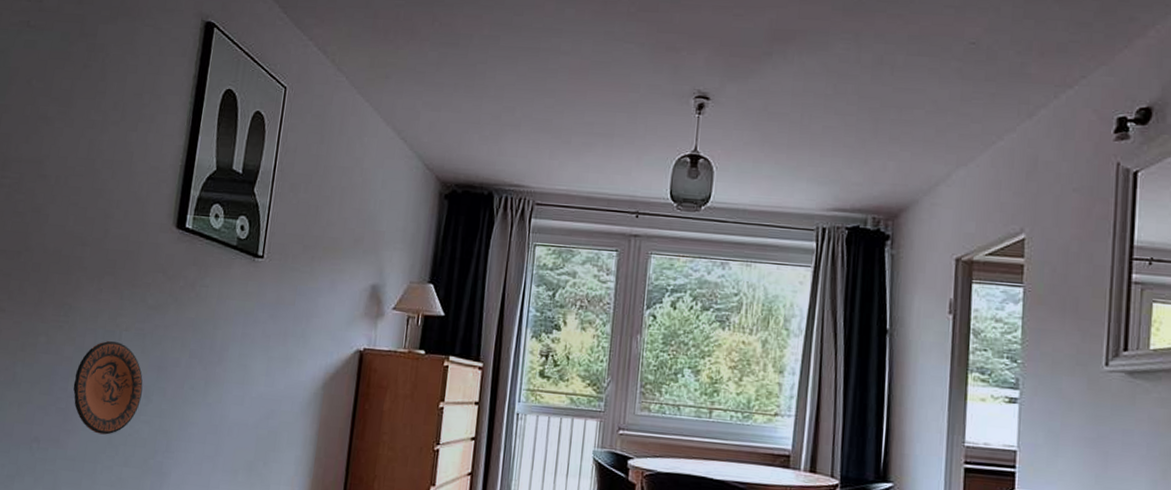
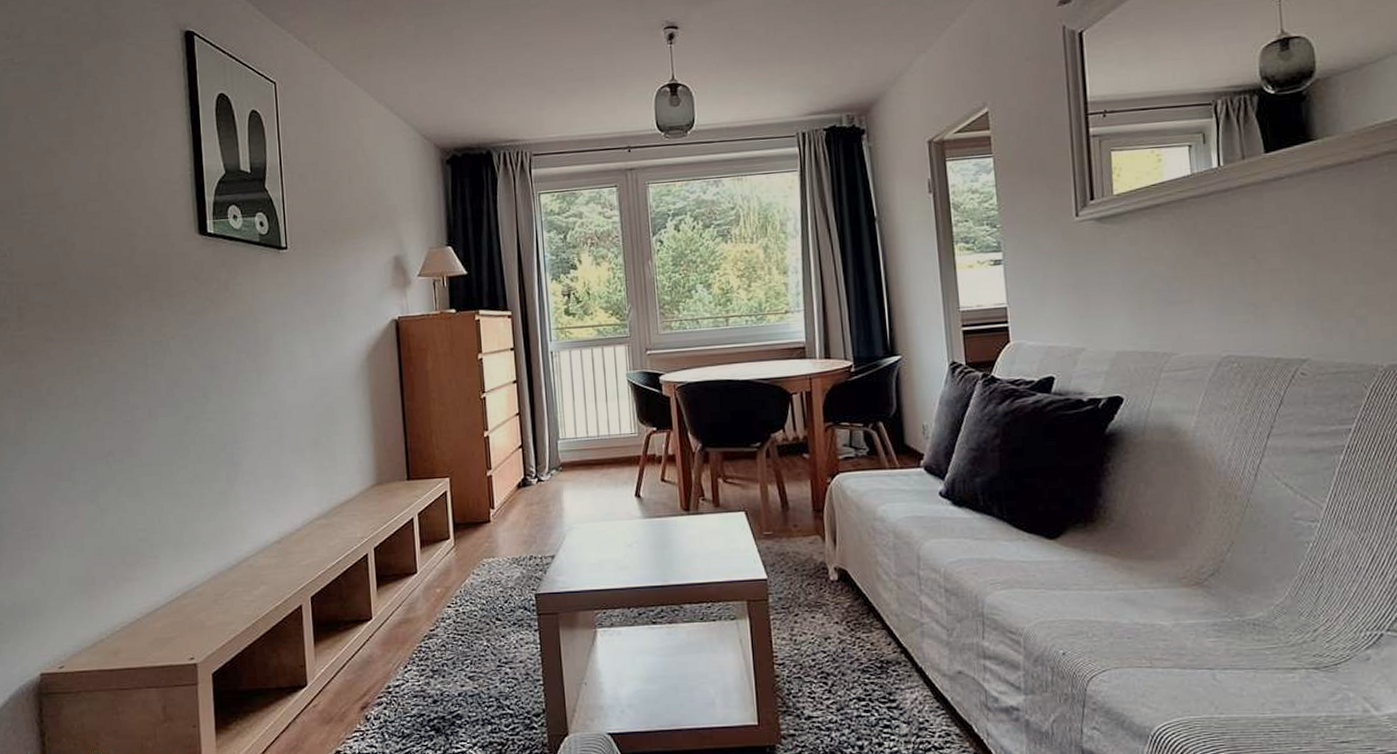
decorative plate: present [73,341,143,435] -> none [133,350,200,438]

